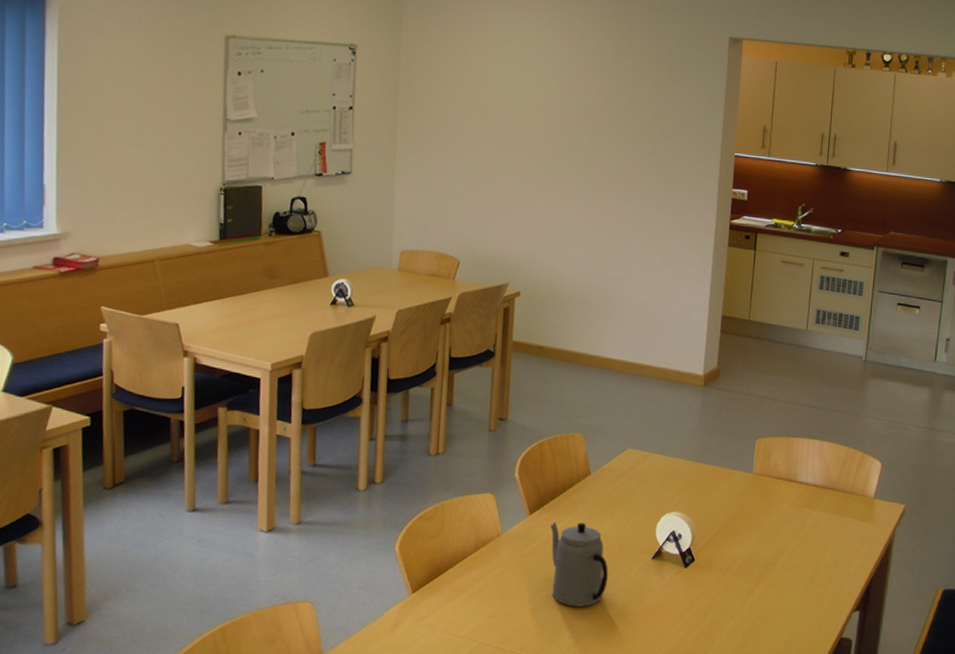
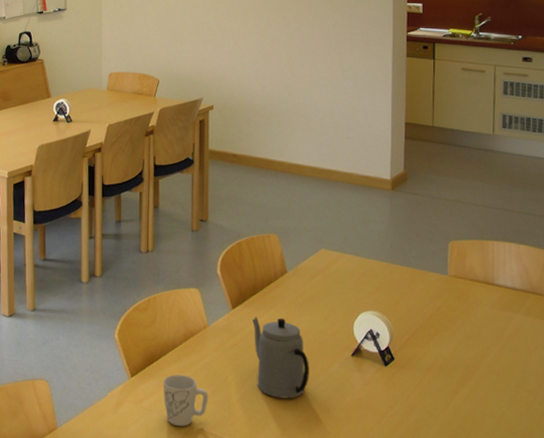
mug: none [448,587,499,644] -> present [162,374,209,427]

